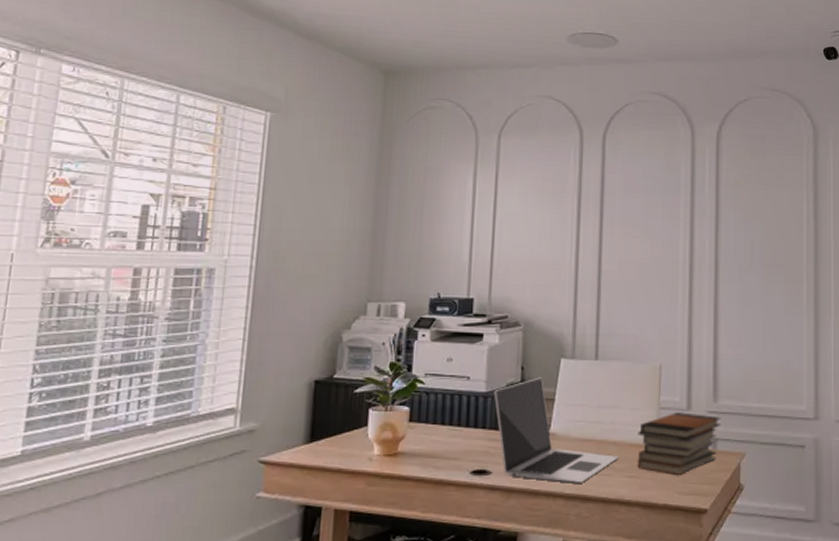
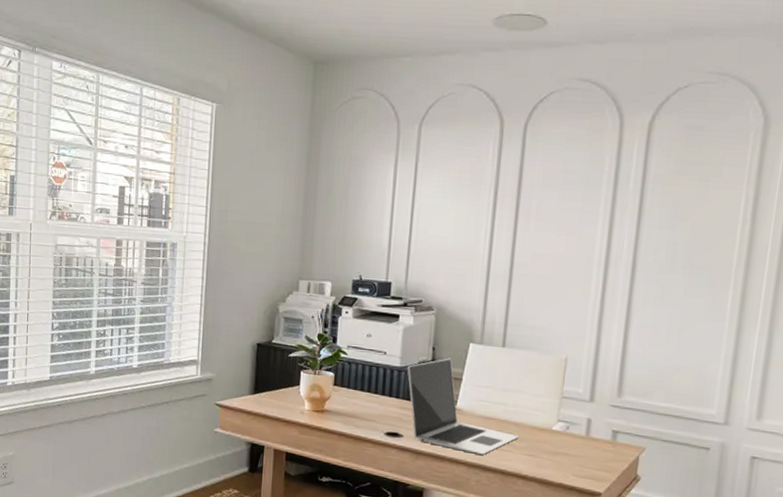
book stack: present [637,412,721,475] -> none [536,402,624,459]

